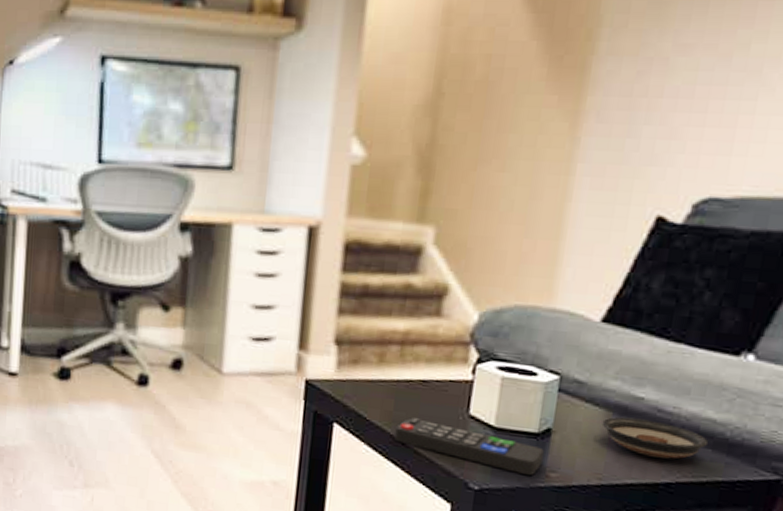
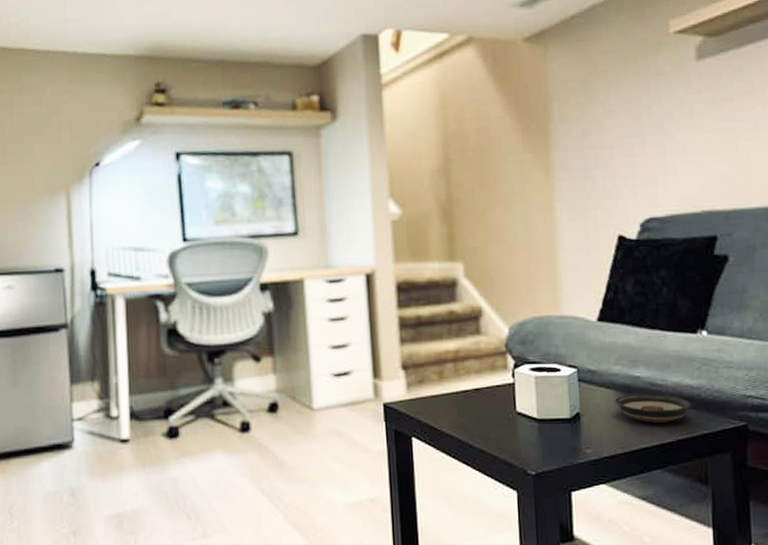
remote control: present [394,417,544,476] -> none [462,422,579,456]

